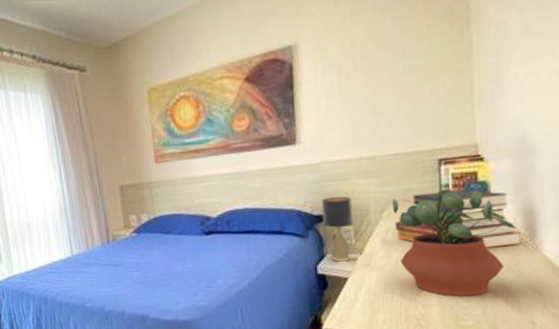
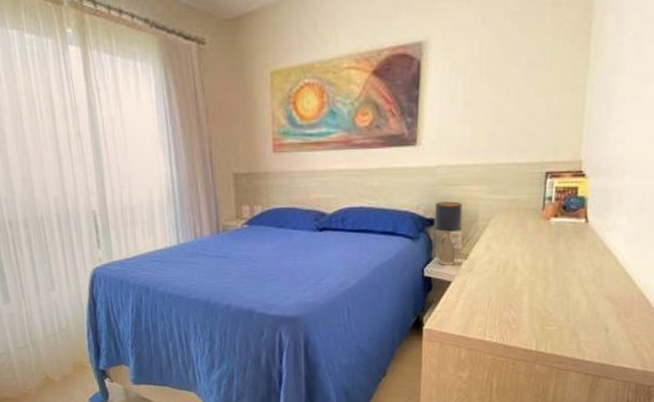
potted plant: present [391,189,517,297] -> none [499,202,605,304]
books: present [396,189,522,248] -> none [500,203,608,260]

